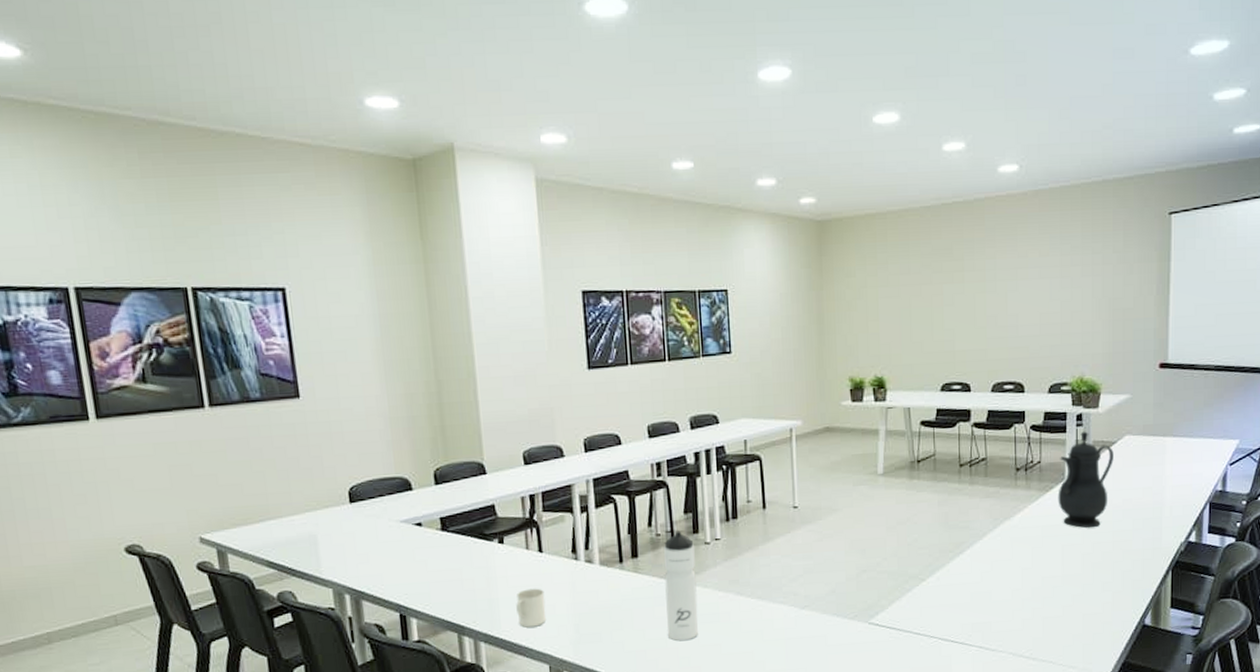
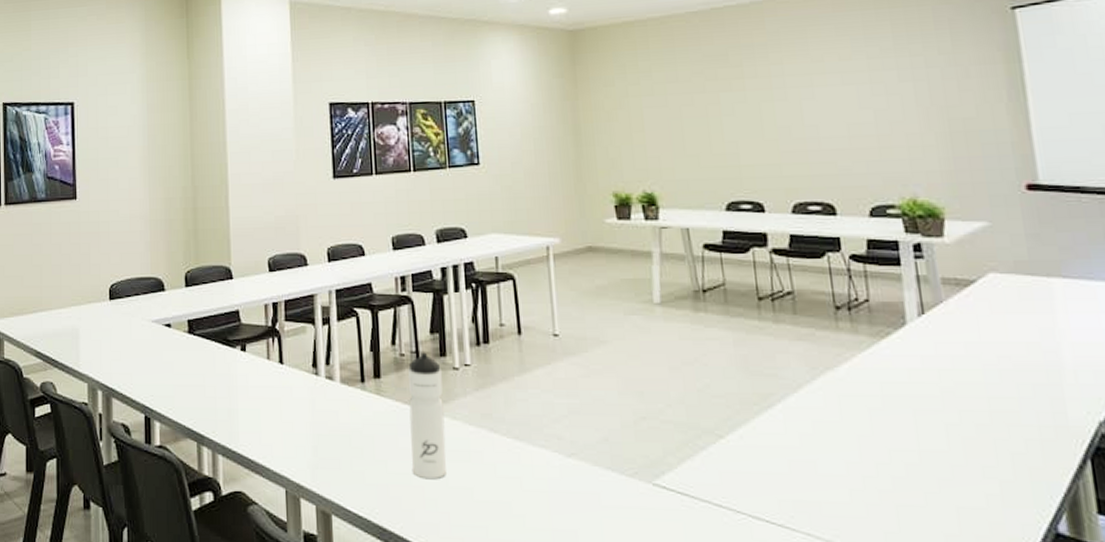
mug: present [516,588,547,628] -> none [255,402,285,444]
coffeepot: present [1058,431,1114,528] -> none [896,265,976,390]

